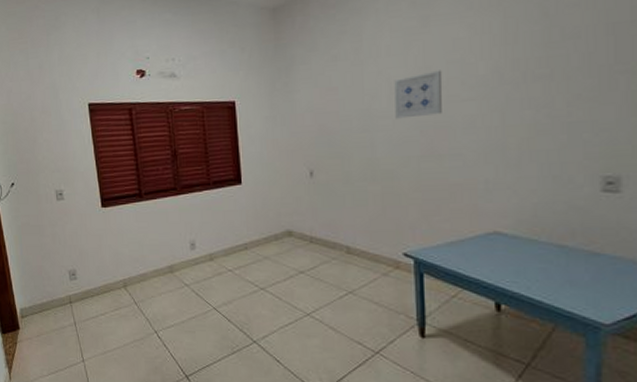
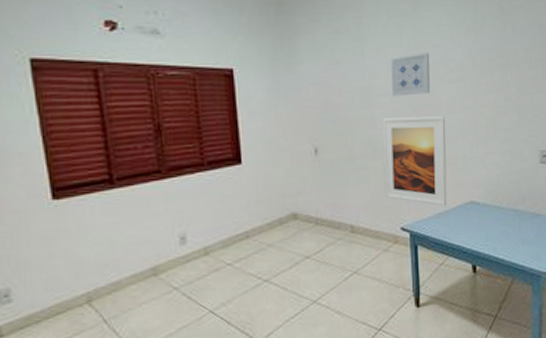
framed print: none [383,137,463,235] -> present [382,116,447,207]

